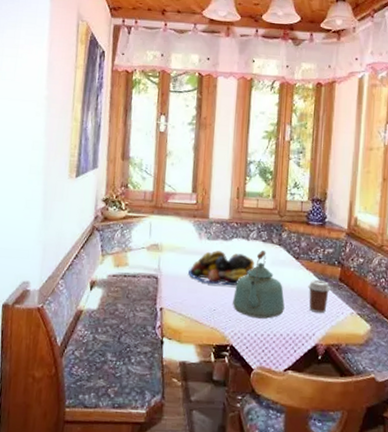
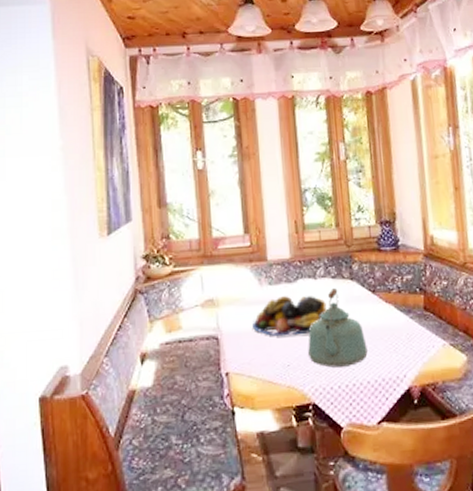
coffee cup: present [308,279,331,313] -> none [390,312,416,350]

